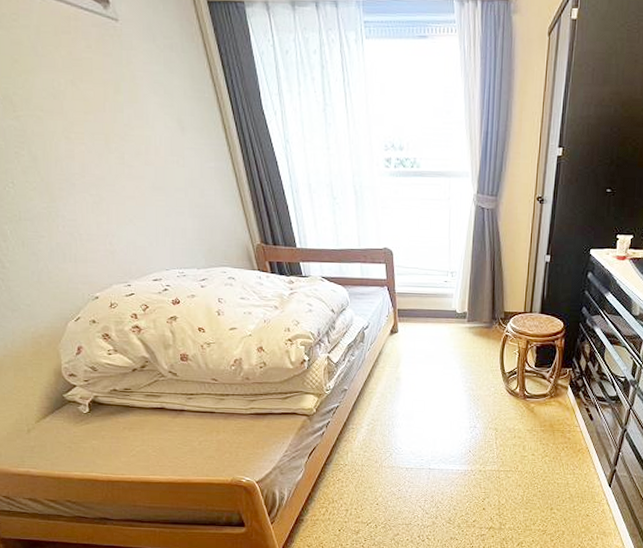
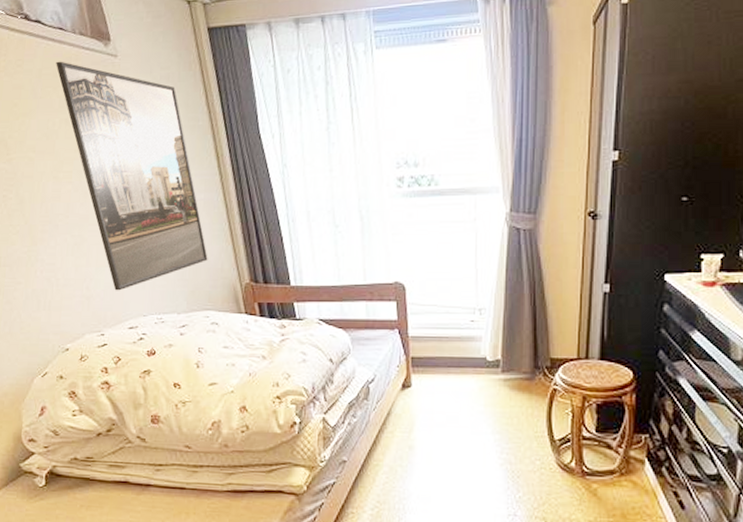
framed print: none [54,19,222,247] -> present [56,61,208,291]

